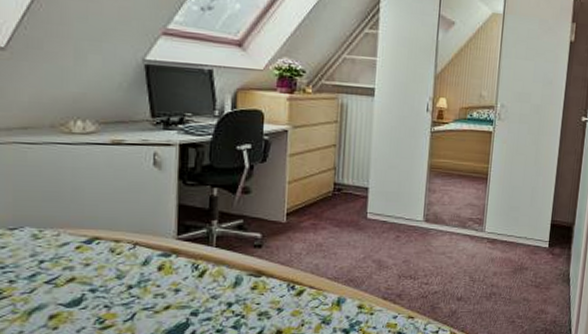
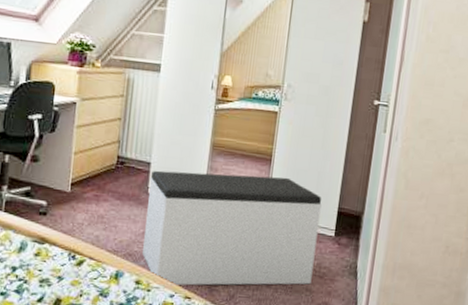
bench: none [364,194,536,307] -> present [142,170,322,286]

